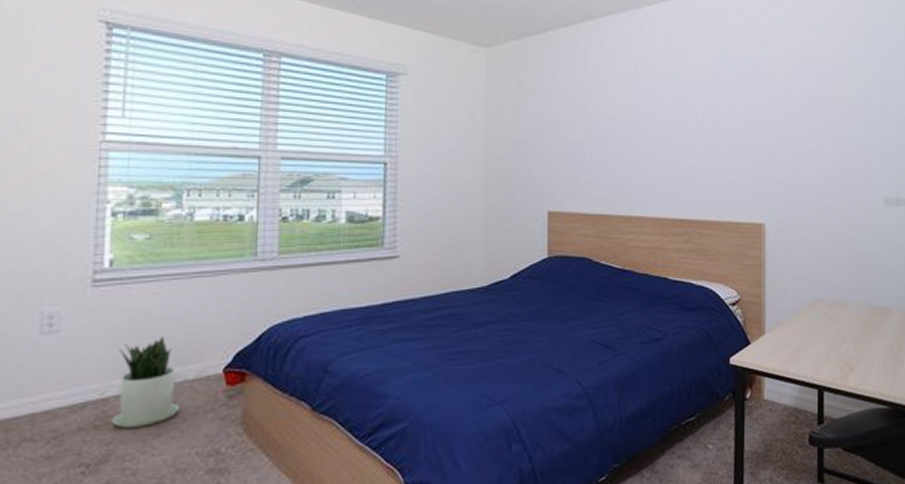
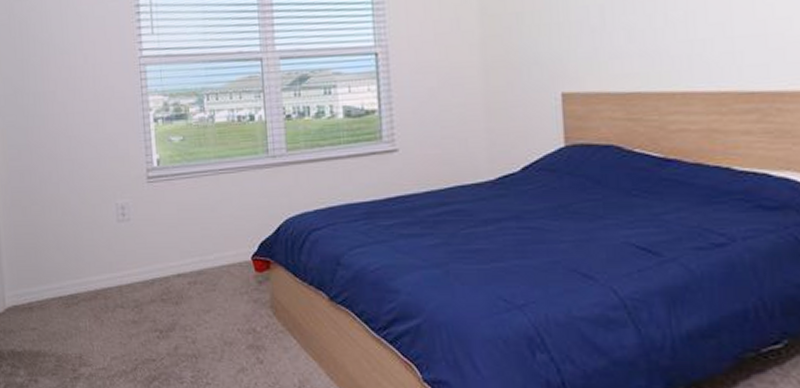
planter: present [111,337,180,429] -> none [172,226,222,303]

